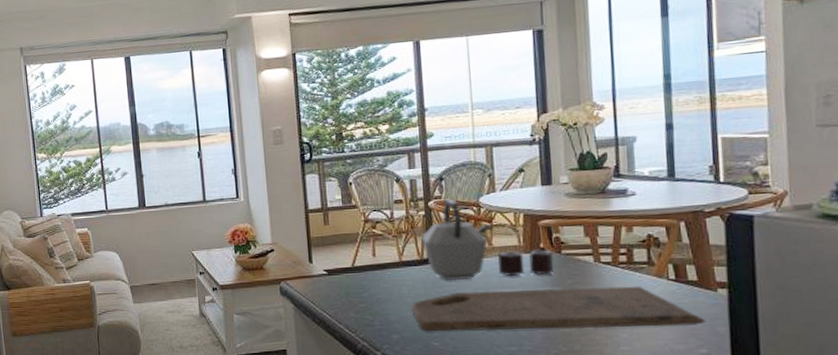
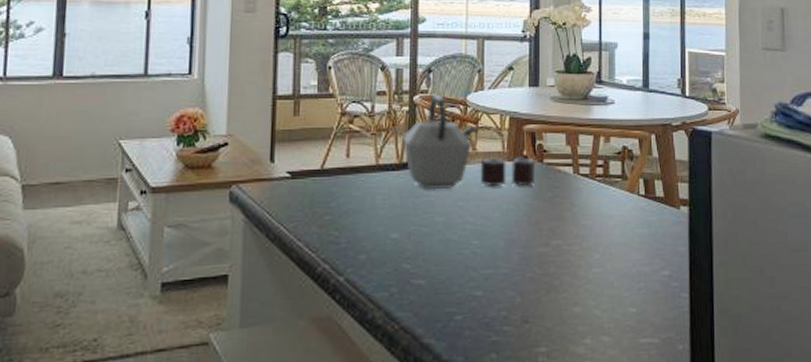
cutting board: present [411,286,707,332] -> none [384,201,671,251]

